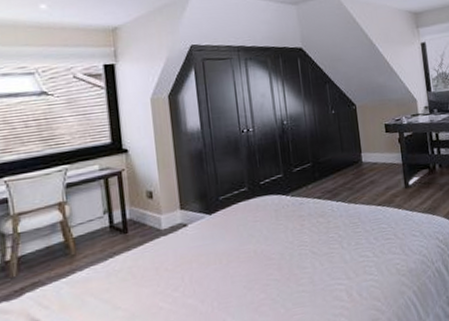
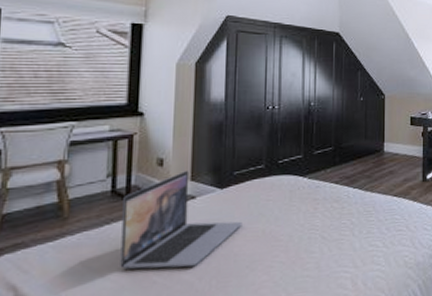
laptop: none [121,199,234,298] -> present [120,170,243,269]

